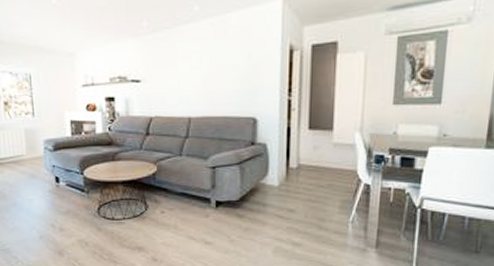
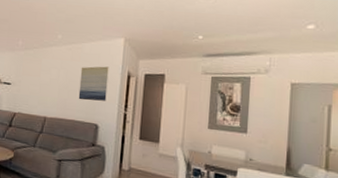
wall art: none [228,41,265,90] -> present [78,66,109,101]

